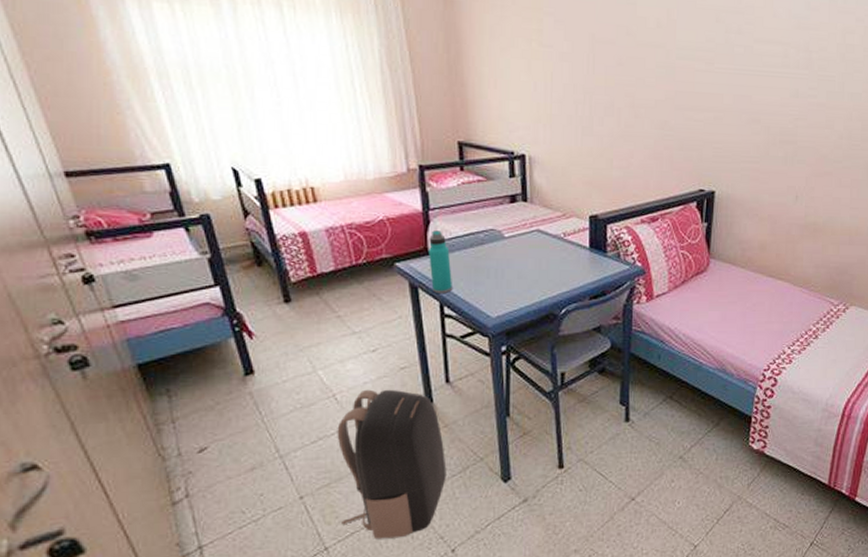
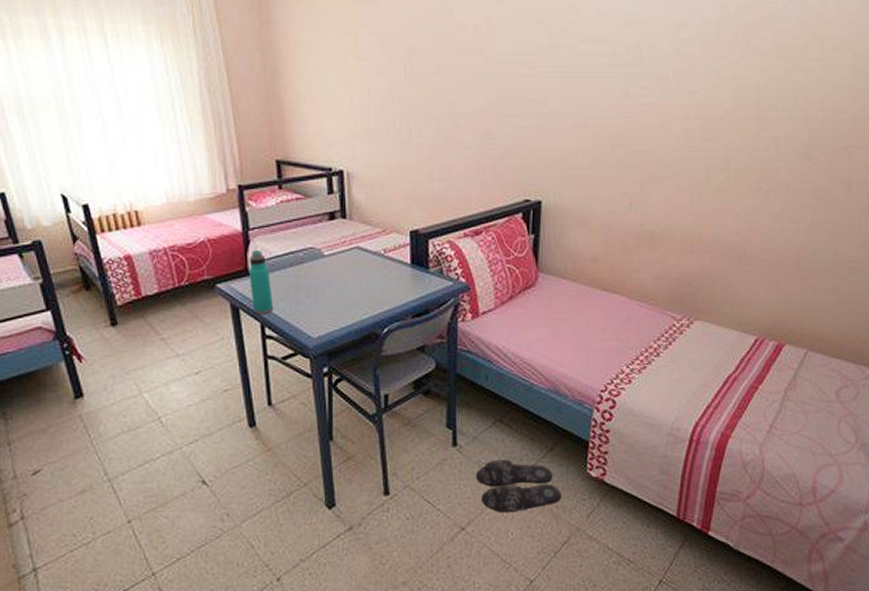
backpack: present [337,389,447,539] -> none [162,412,270,566]
slippers: none [647,433,725,484] -> present [476,459,561,513]

